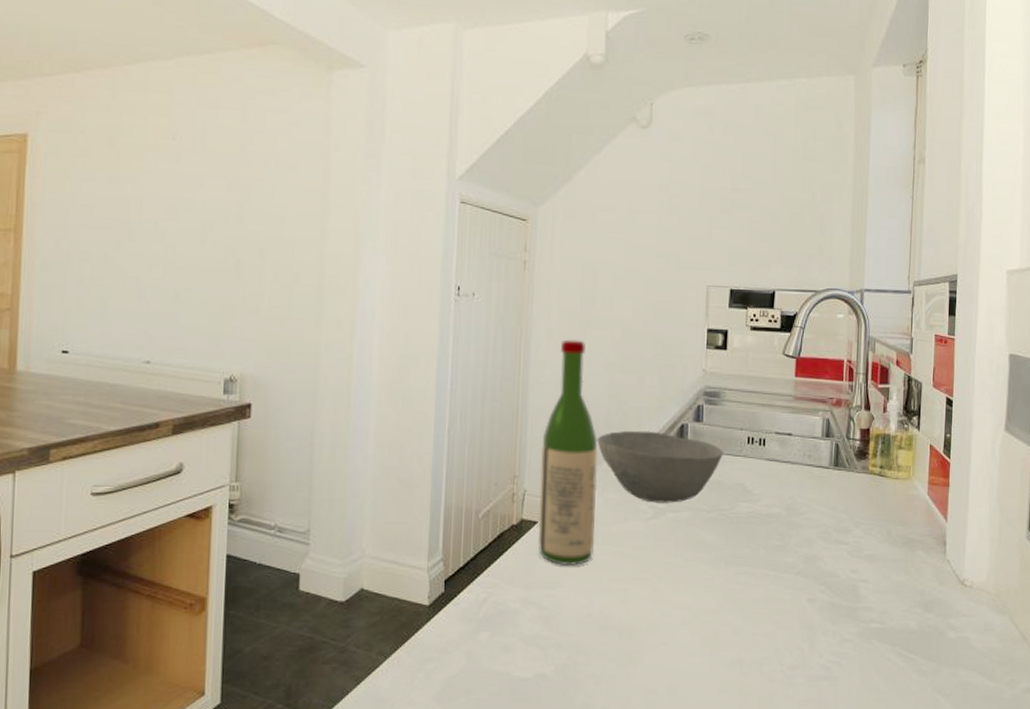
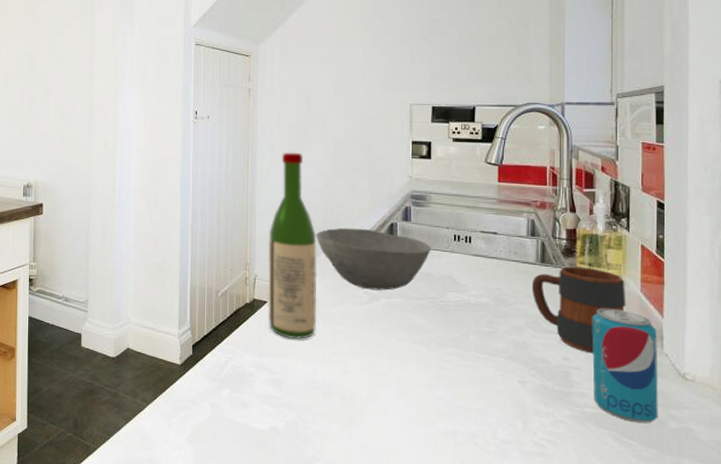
mug: none [824,470,914,564] -> present [531,266,626,354]
beverage can: none [879,514,941,636] -> present [592,308,658,424]

